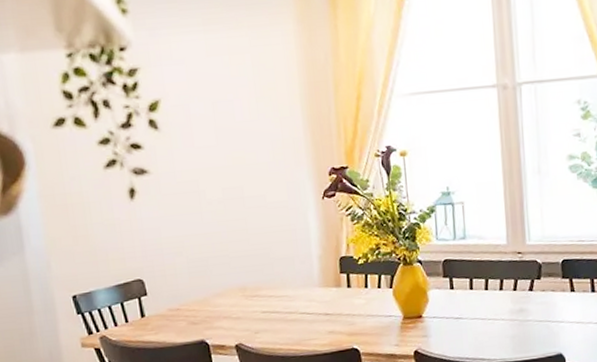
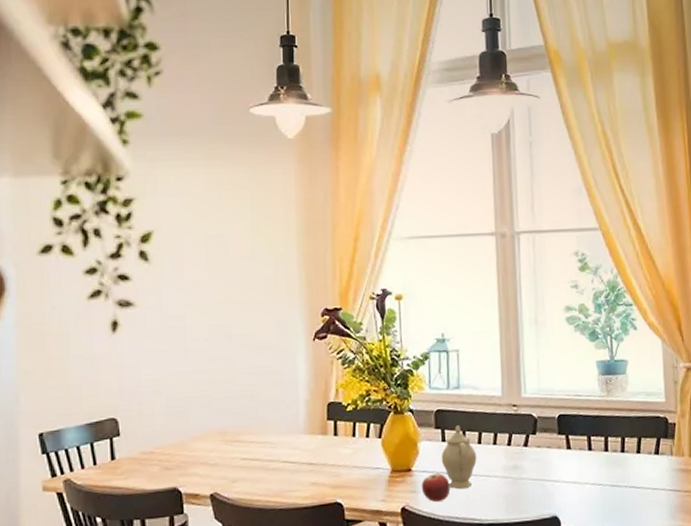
fruit: none [432,318,460,345] -> present [421,473,451,502]
teapot: none [450,274,484,333] -> present [441,425,477,490]

